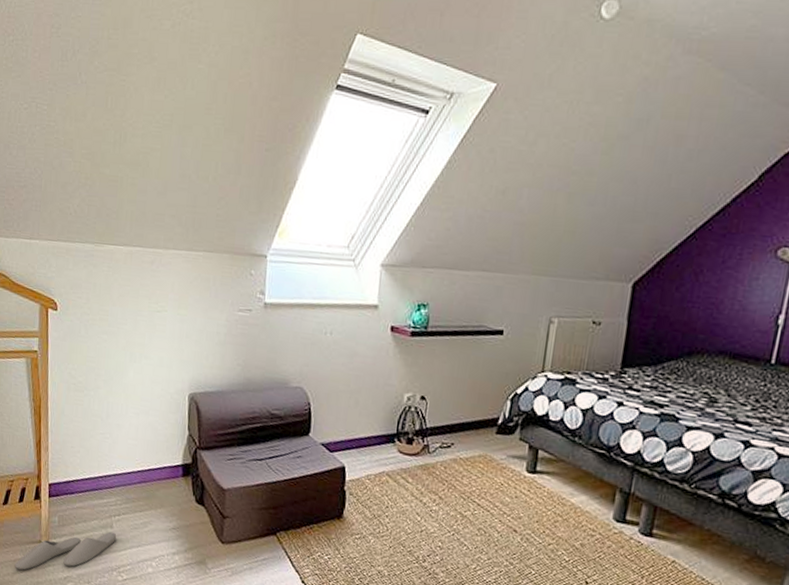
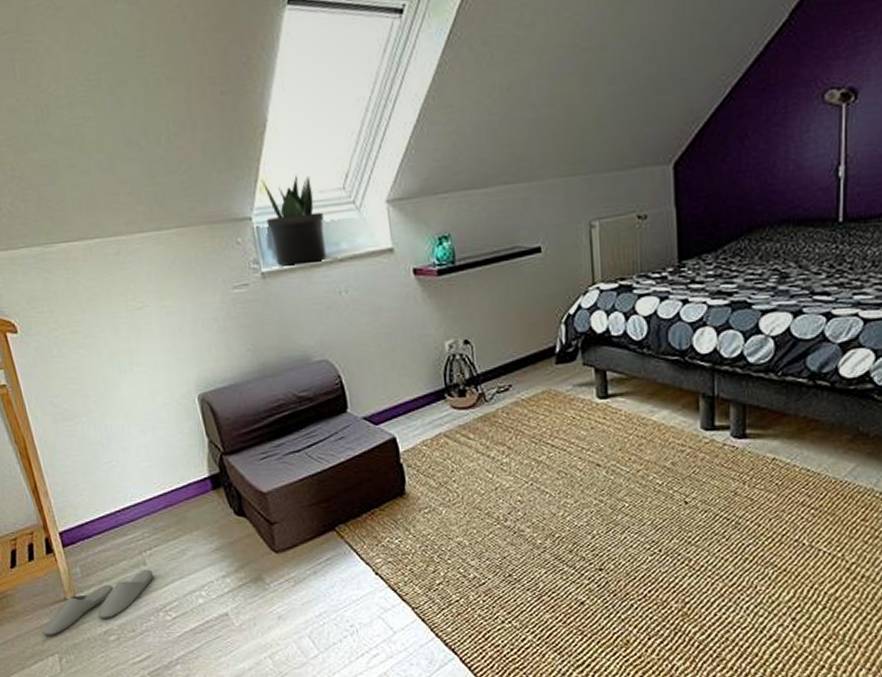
planter: none [278,226,326,305] -> present [261,176,326,266]

